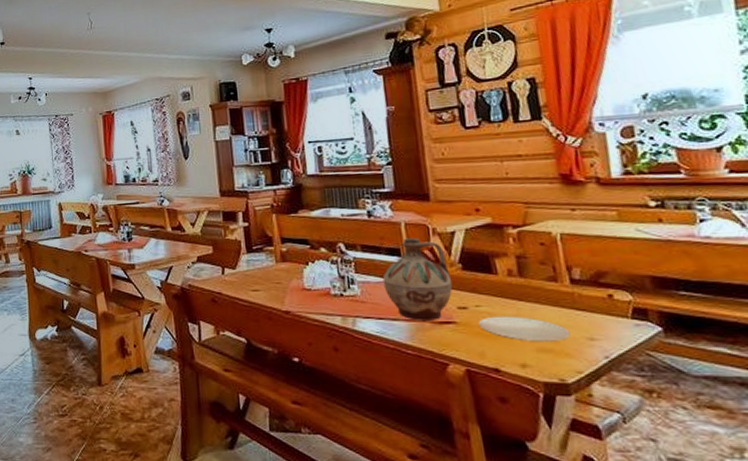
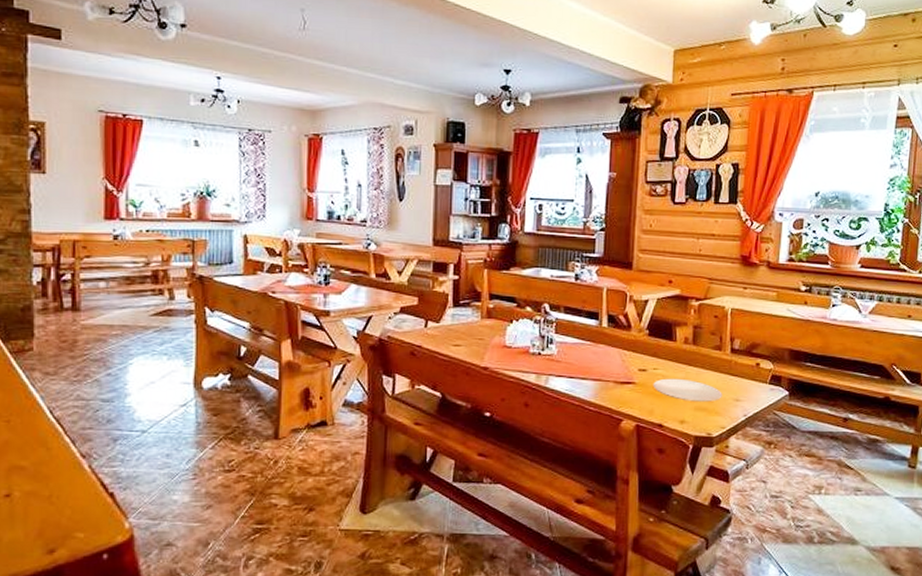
ceramic jug: present [382,238,453,321] -> none [578,303,638,380]

